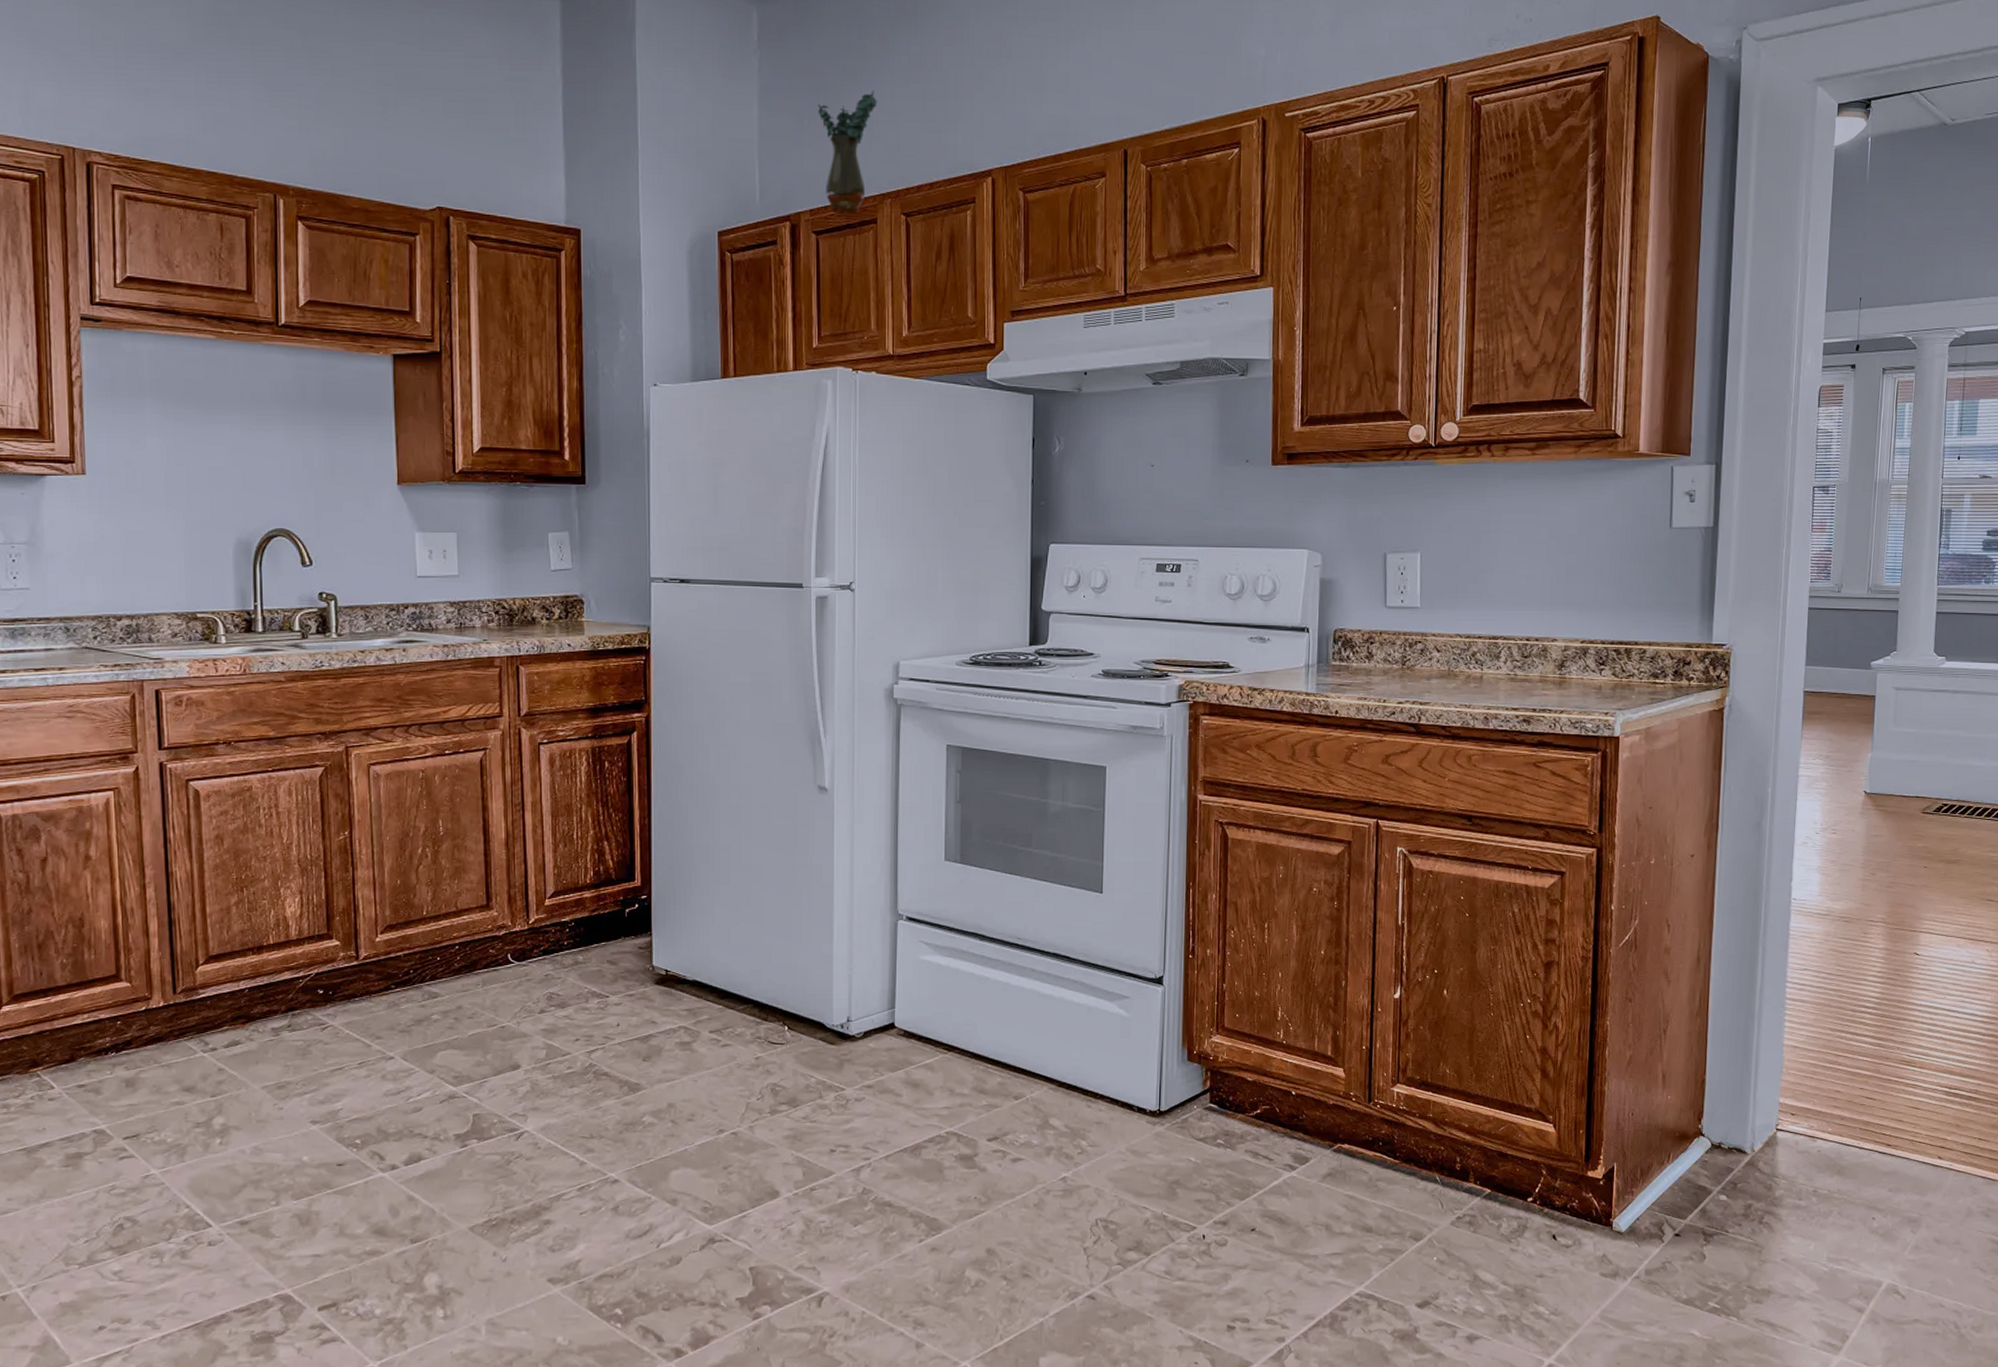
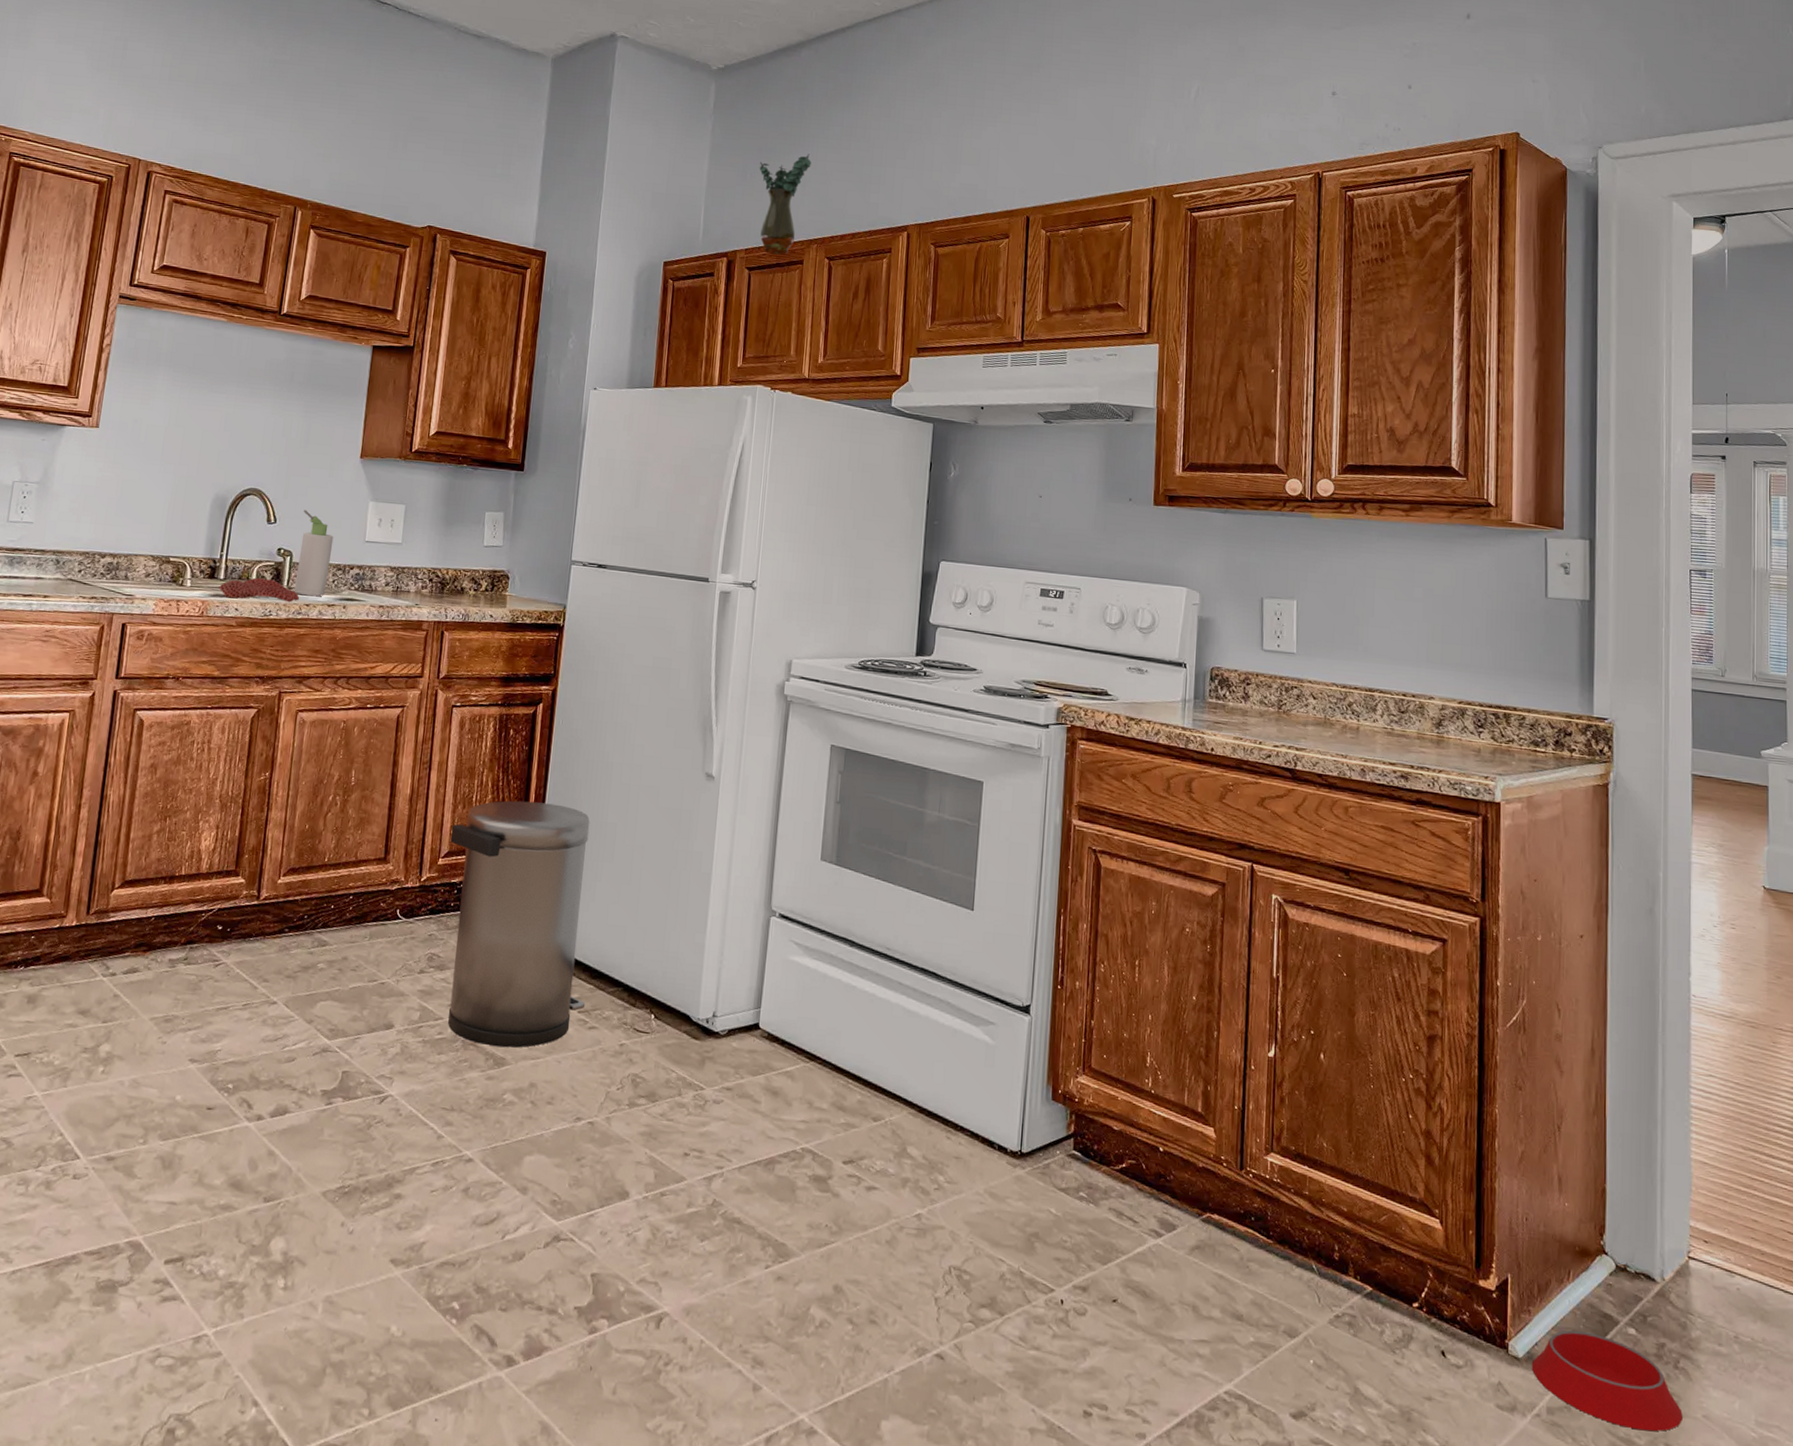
sponge: none [259,627,353,652] -> present [219,577,300,603]
bottle: none [342,547,381,642] -> present [294,510,334,597]
pedal bin: none [555,833,716,1073] -> present [448,800,590,1048]
pet bowl: none [1633,1203,1764,1278] -> present [1532,1330,1683,1432]

